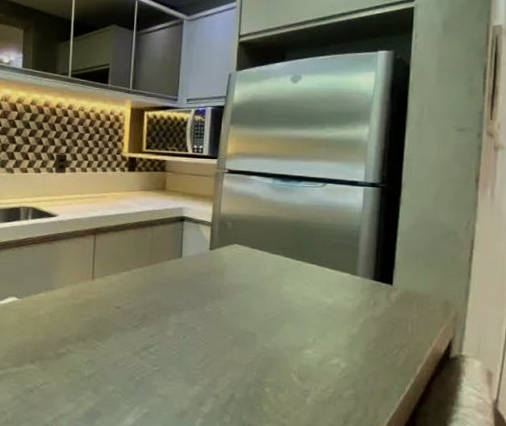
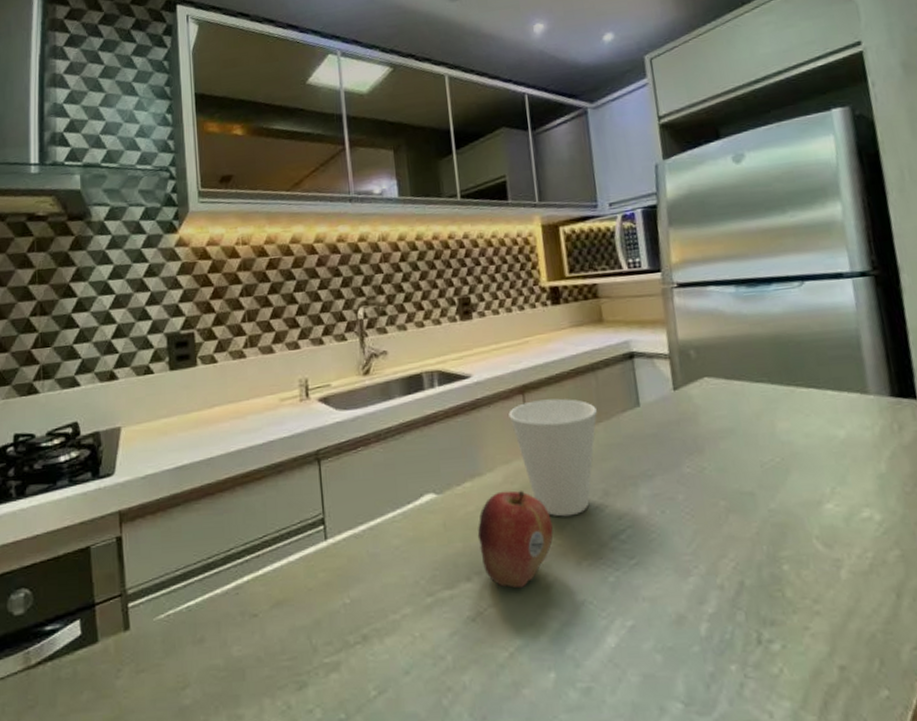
fruit: none [44,303,101,375] -> present [477,490,554,589]
cup: none [81,241,149,329] -> present [508,398,597,517]

